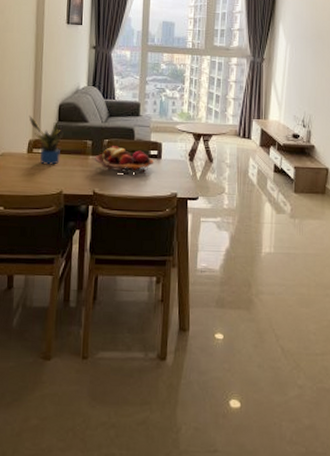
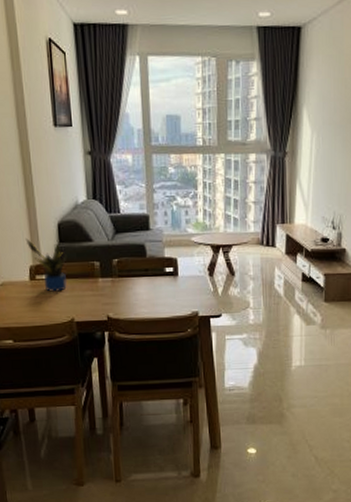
fruit basket: present [95,146,154,175] -> none [105,265,171,296]

